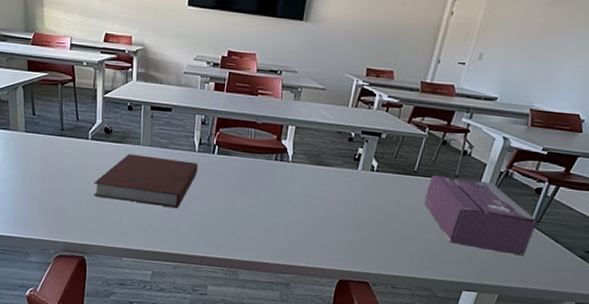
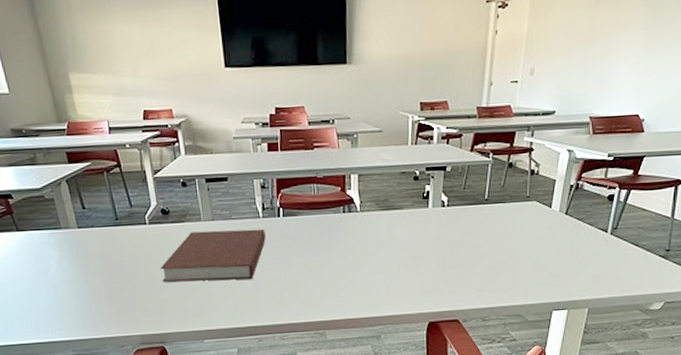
tissue box: present [423,174,538,256] -> none [499,198,615,266]

